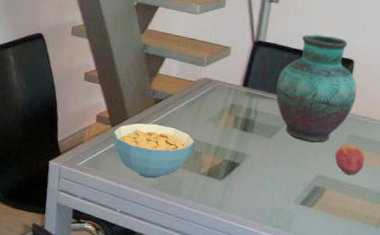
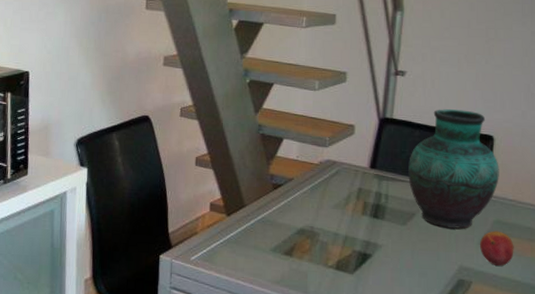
cereal bowl: present [113,123,195,179] -> none [229,211,320,273]

